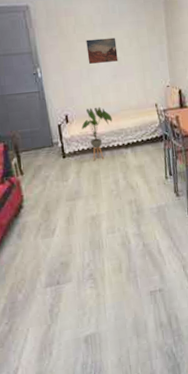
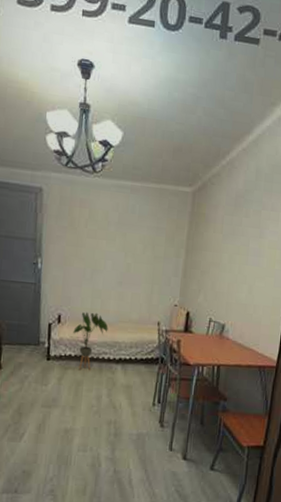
wall art: present [86,37,118,64] -> none [94,237,130,267]

